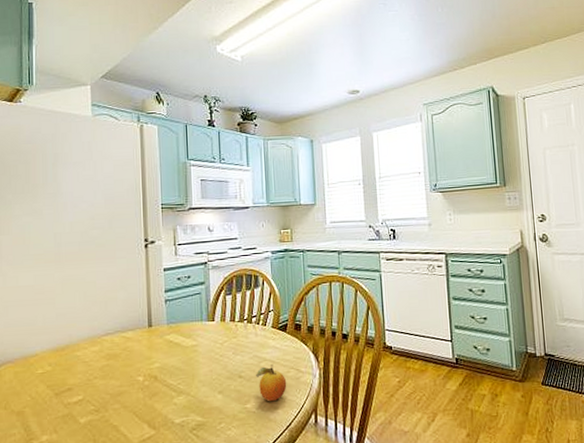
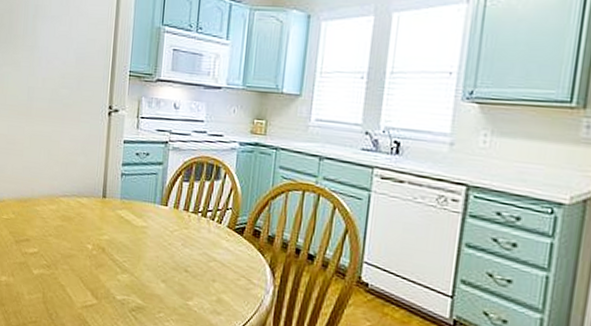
fruit: present [256,364,287,402] -> none [203,267,235,307]

